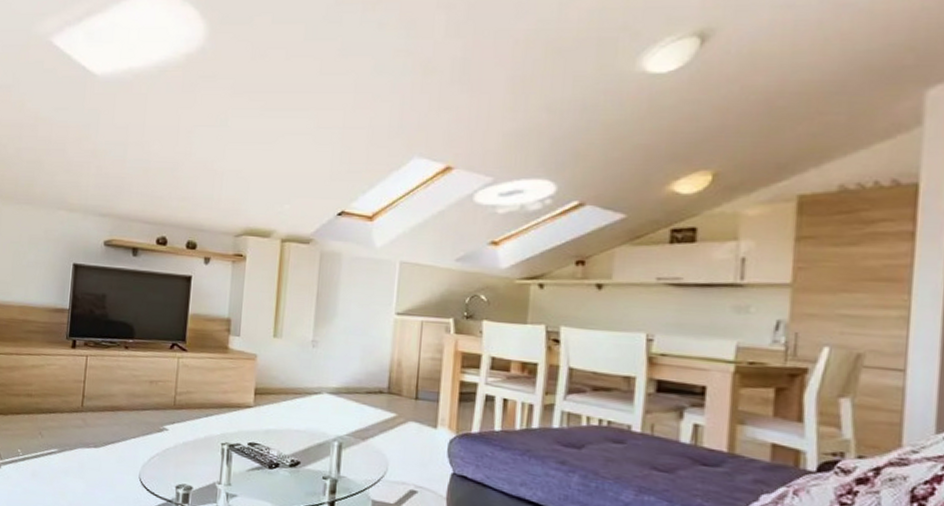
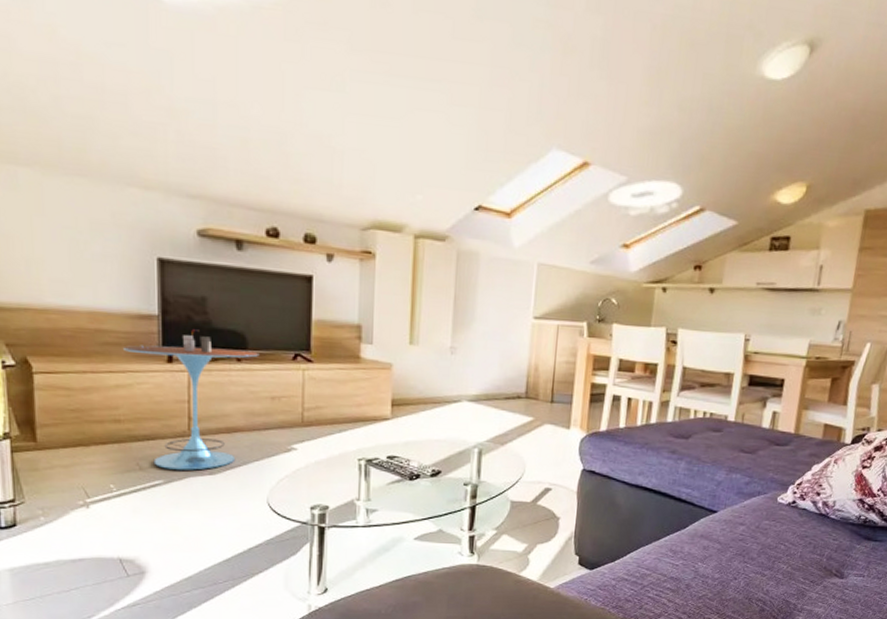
side table: none [41,321,143,442] -> present [124,329,260,470]

